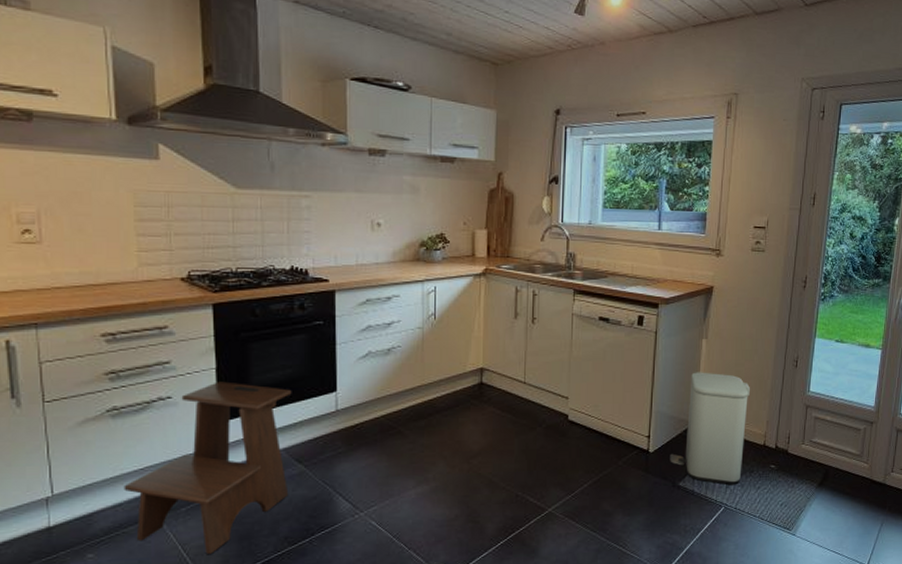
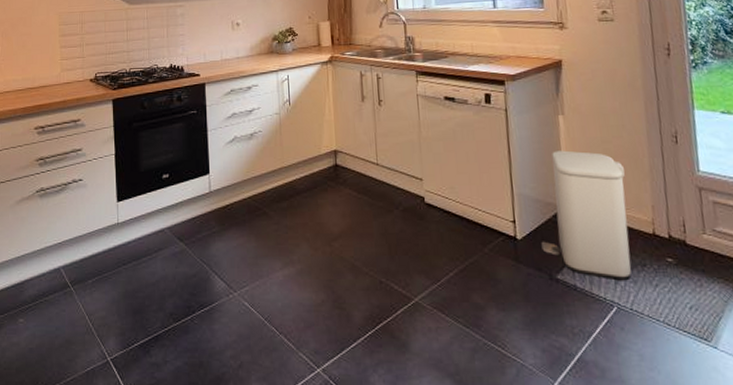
step stool: present [124,381,292,555] -> none [47,165,173,327]

